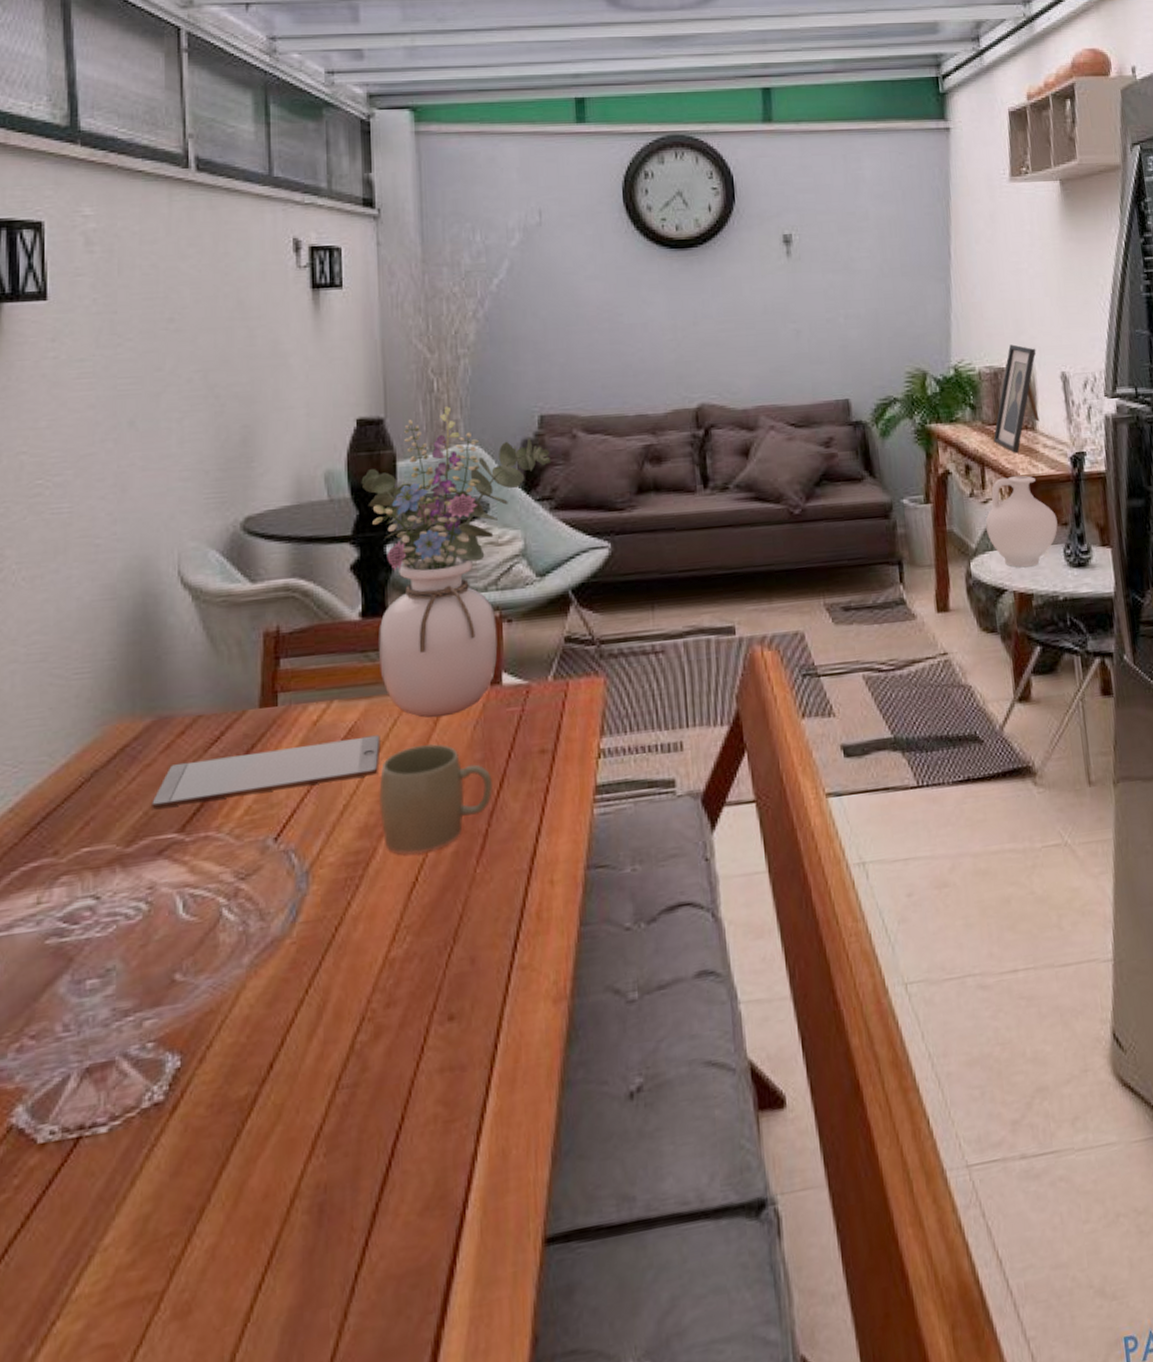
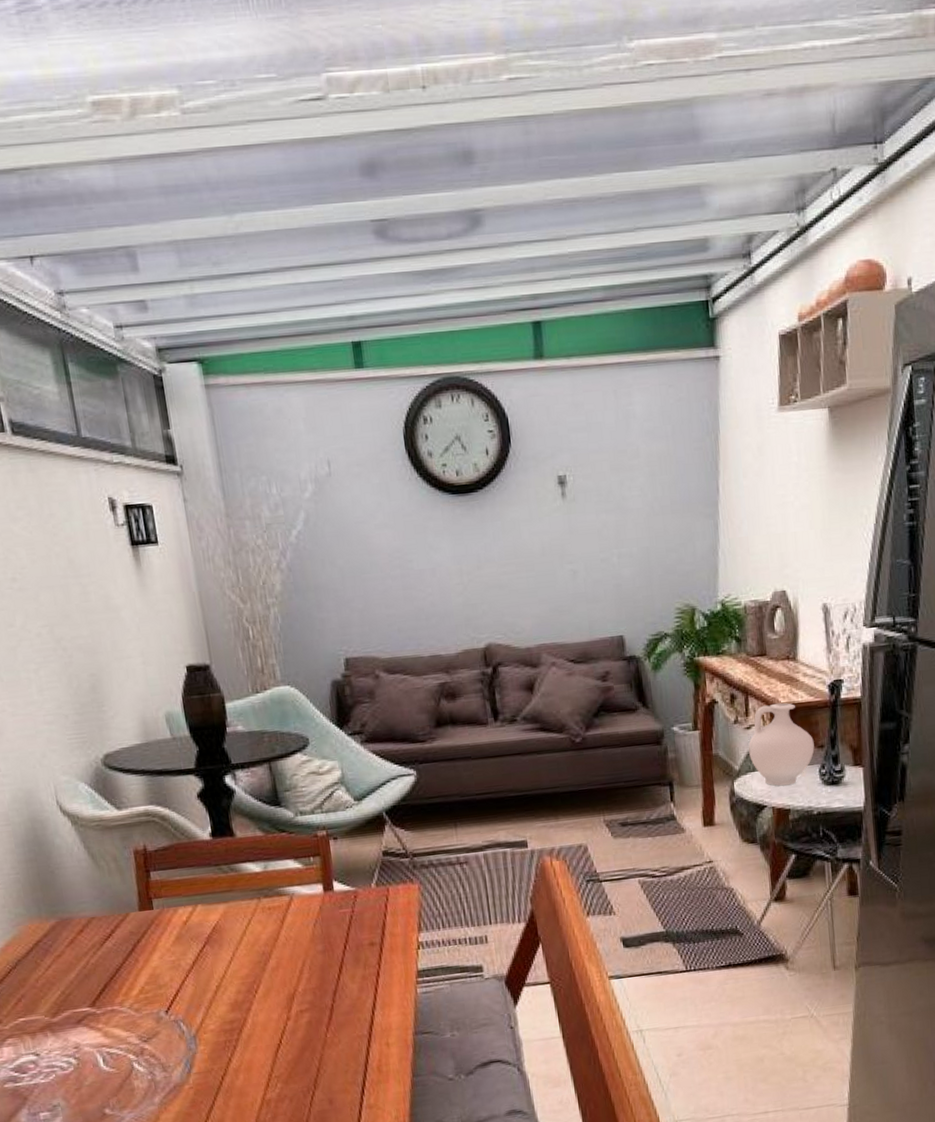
tablet: present [152,735,381,809] -> none [66,932,241,989]
bouquet: present [361,406,552,718] -> none [197,652,359,918]
mug: present [379,743,494,855] -> none [242,938,335,1024]
picture frame: present [993,344,1040,454] -> none [757,578,801,683]

